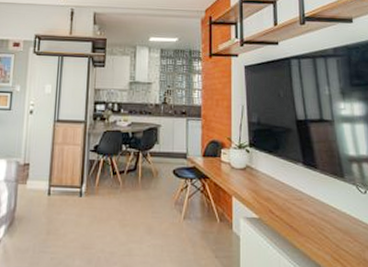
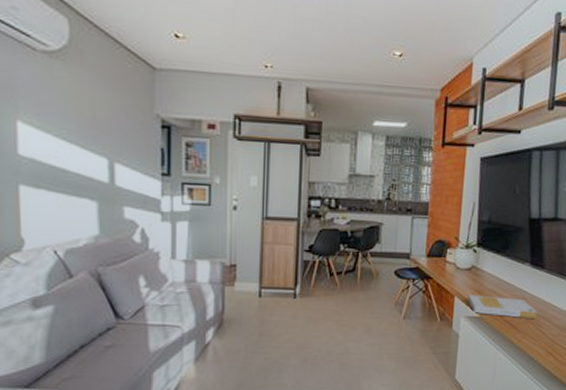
book: none [245,195,318,222] -> present [467,295,538,320]

